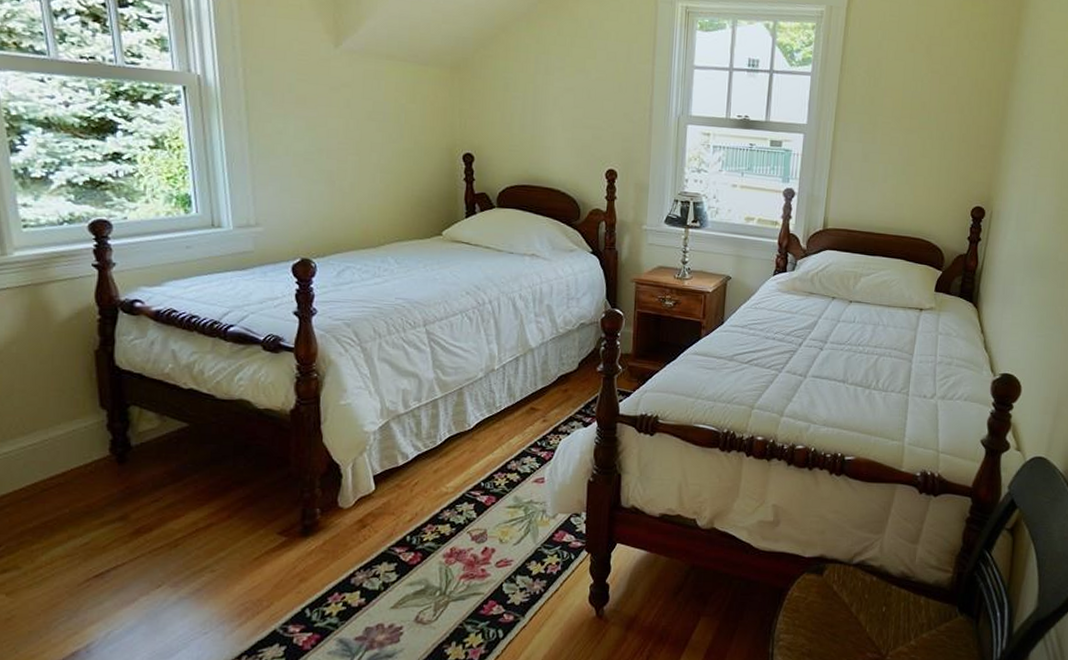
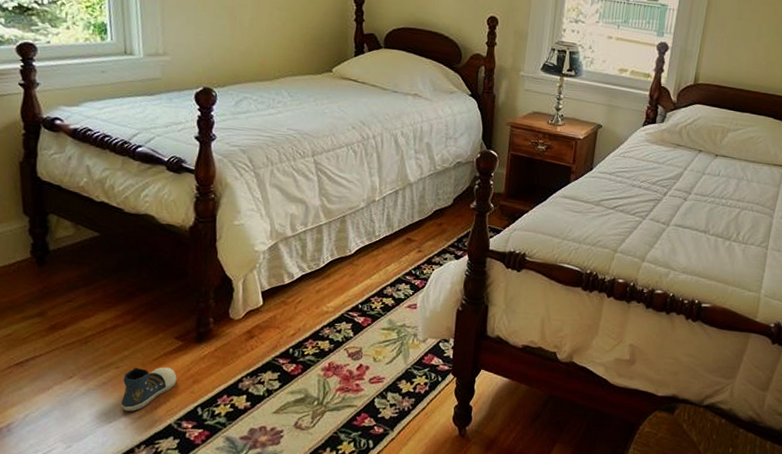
shoe: none [217,567,281,620] -> present [120,367,177,412]

